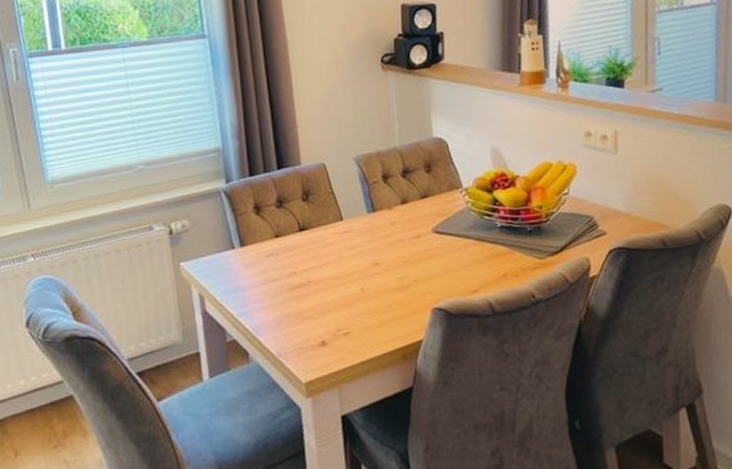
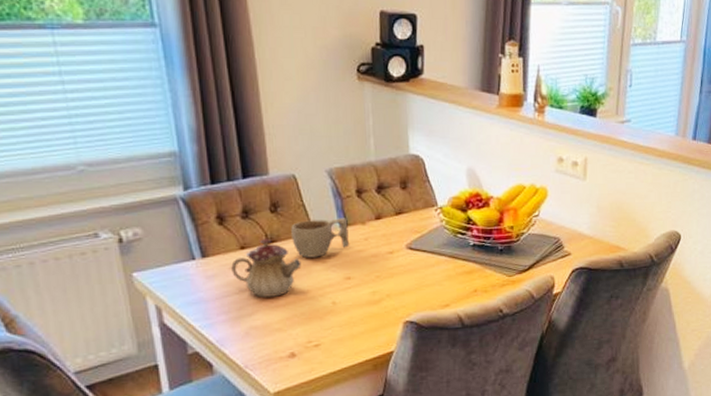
teapot: none [266,225,331,285] -> present [231,238,302,298]
cup: none [321,203,377,245] -> present [291,218,350,258]

